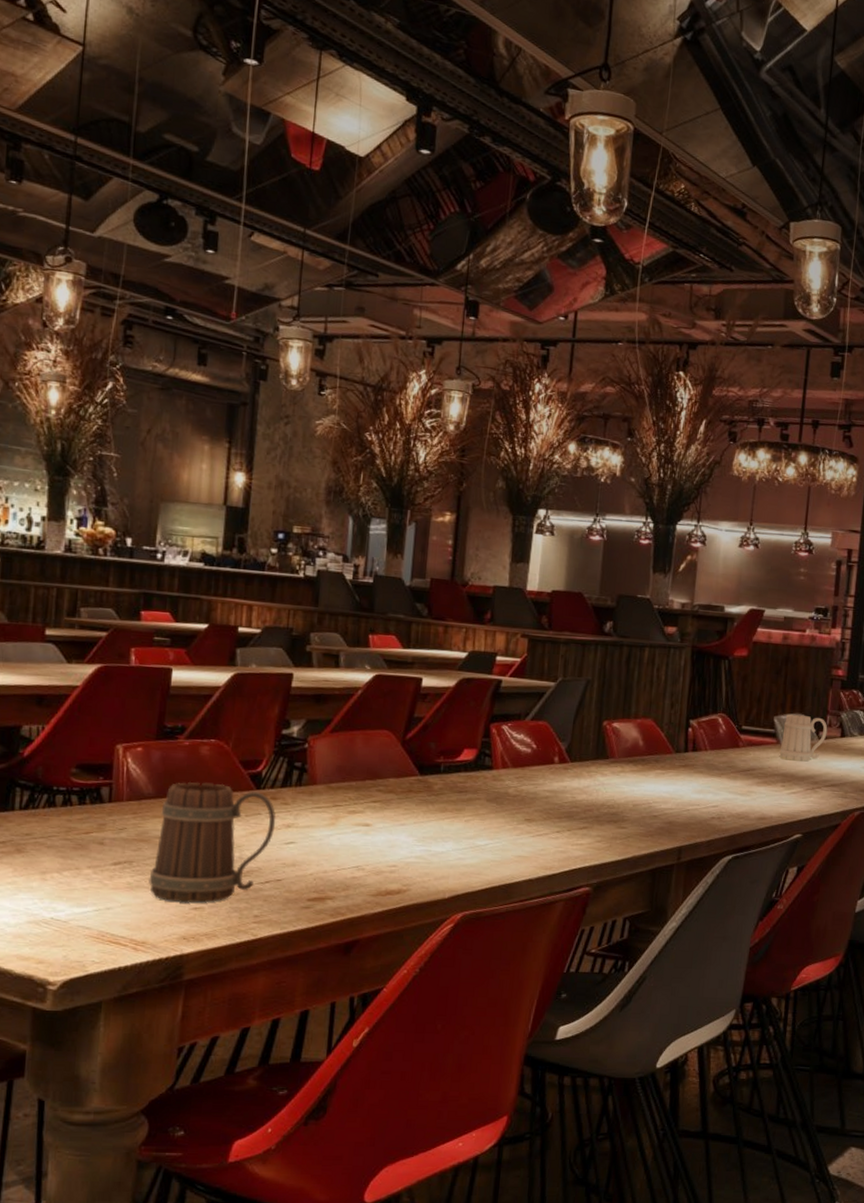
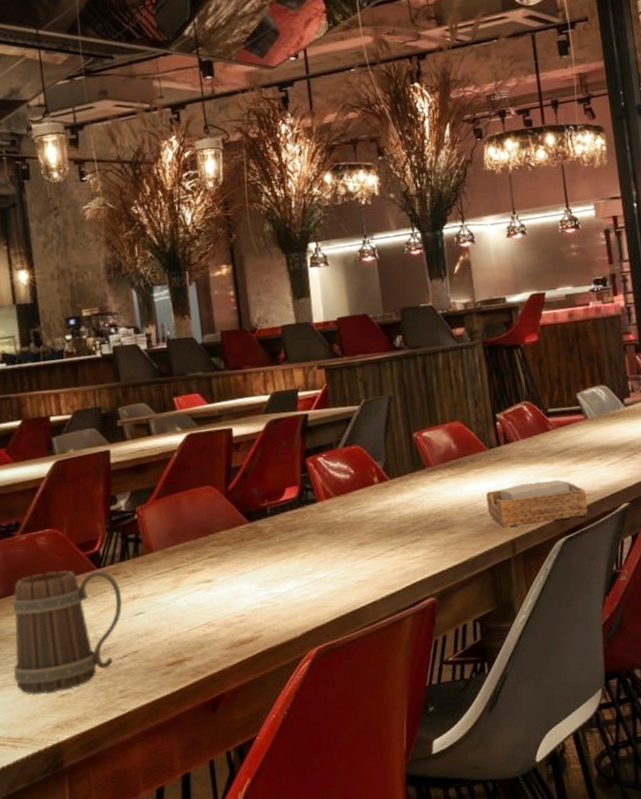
napkin holder: none [661,793,762,839] -> present [485,480,588,528]
beer mug: present [779,714,828,763] -> none [588,385,632,434]

